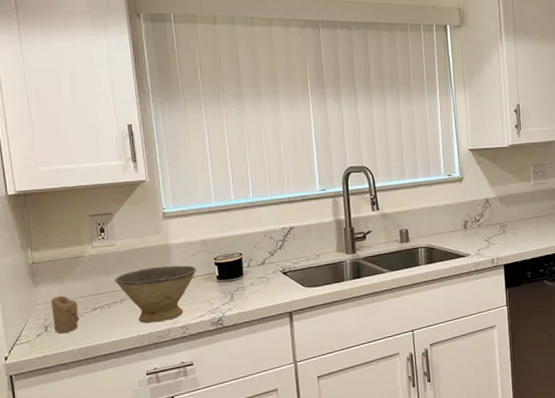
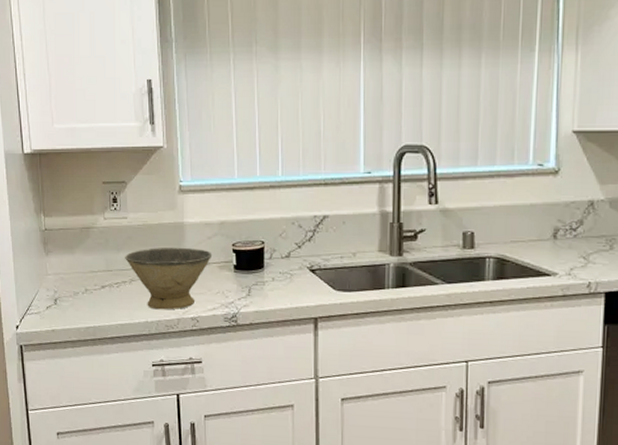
candle: present [50,295,80,334] -> none [61,268,88,309]

